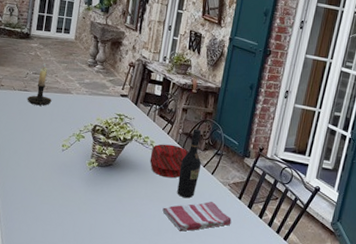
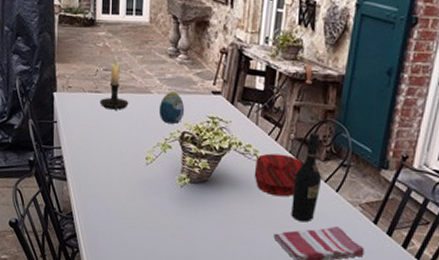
decorative egg: none [76,93,98,119] -> present [158,92,185,124]

